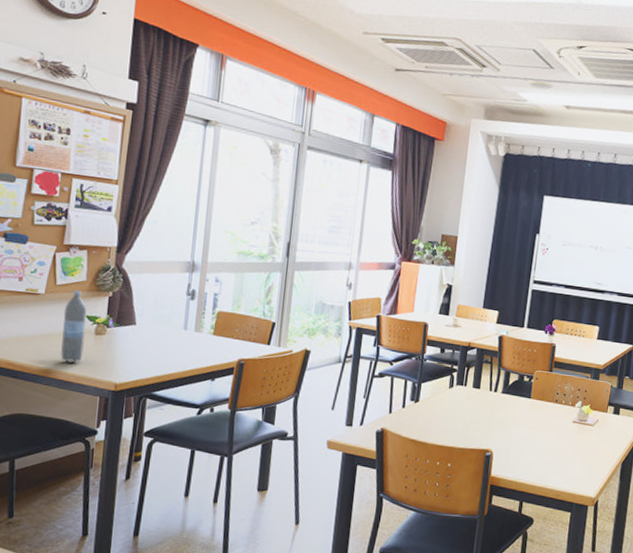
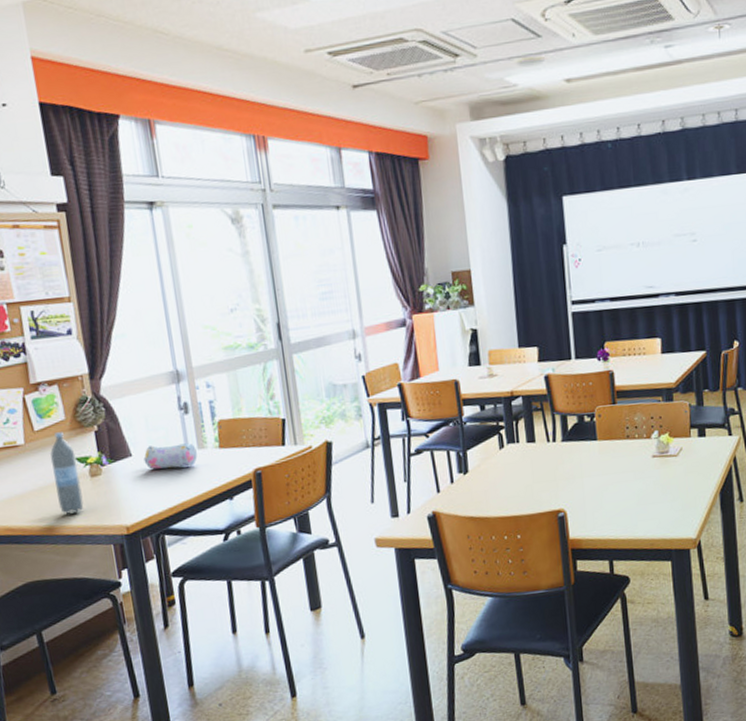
pencil case: none [145,320,193,345] -> present [143,443,198,470]

